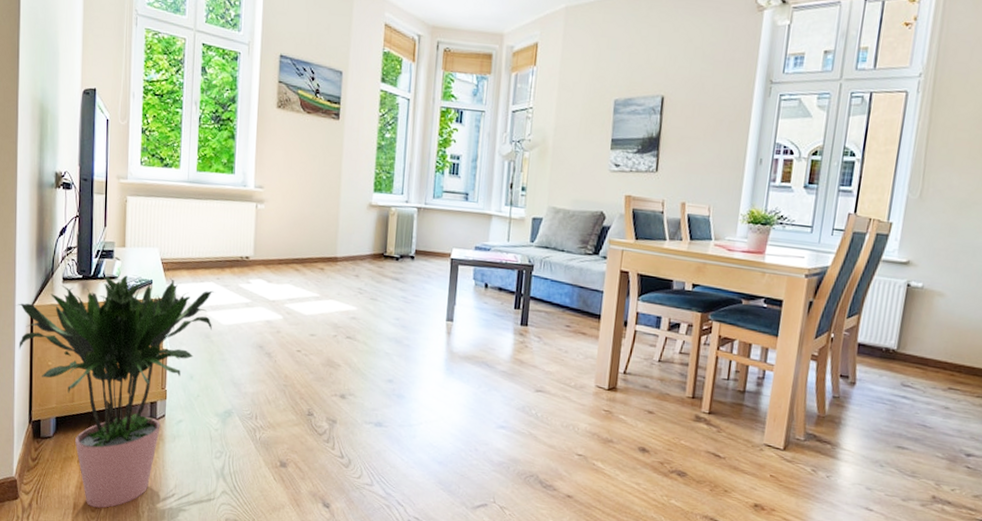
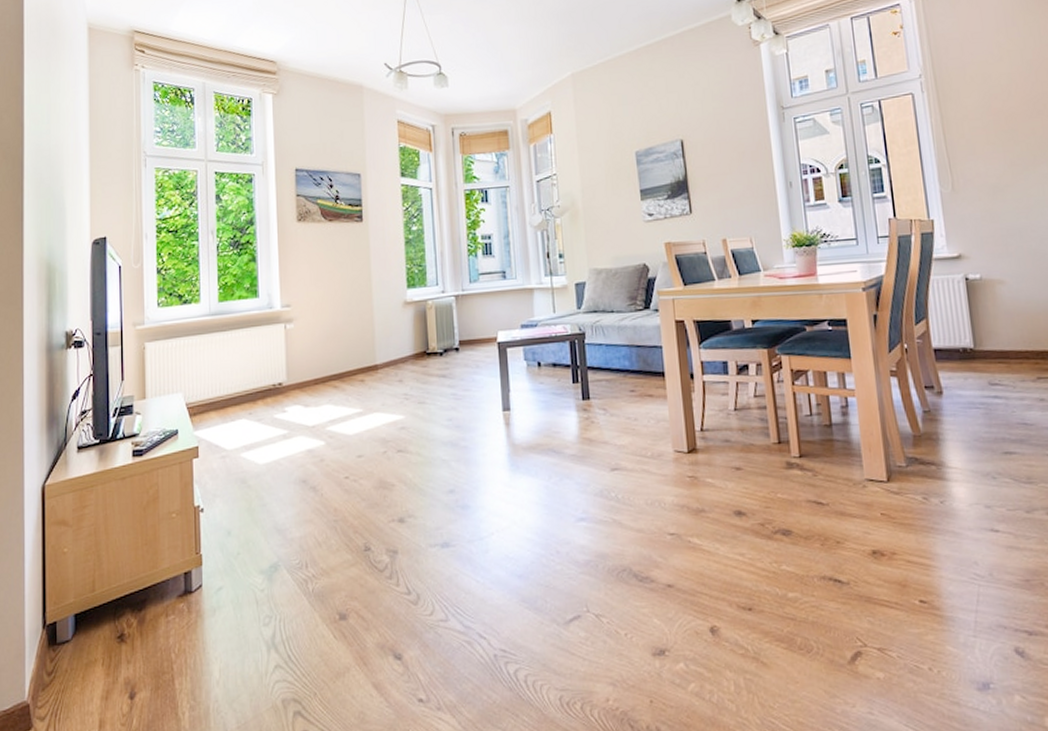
potted plant: present [16,275,215,508] -> none [25,424,248,720]

